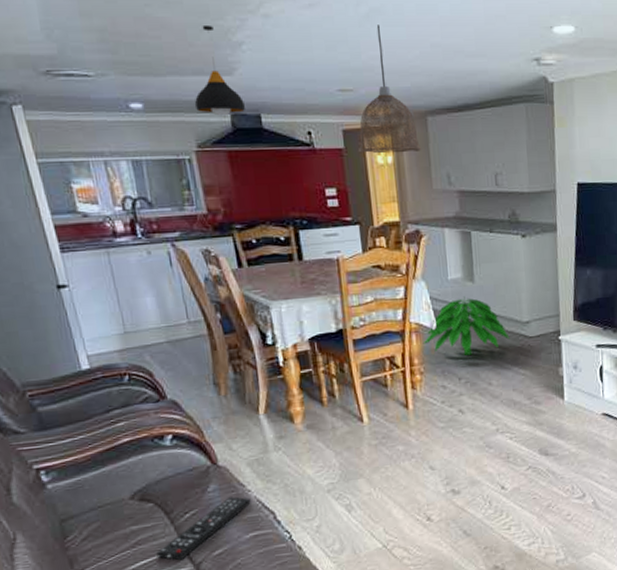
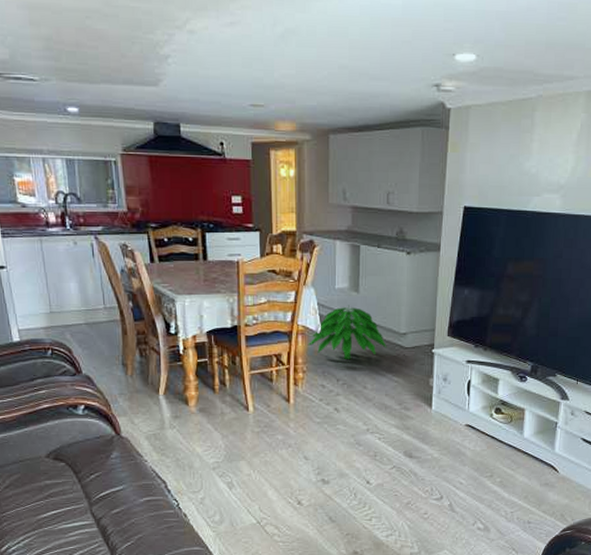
remote control: present [156,496,251,561] -> none [65,465,147,515]
pendant light: present [194,26,245,116] -> none [122,39,166,124]
pendant lamp: present [357,25,422,154] -> none [263,45,322,168]

